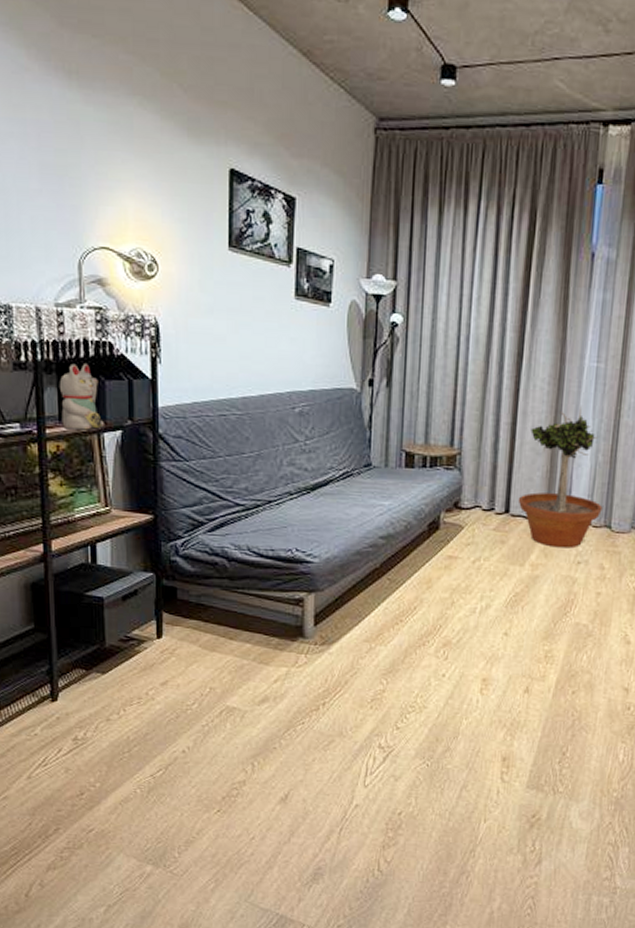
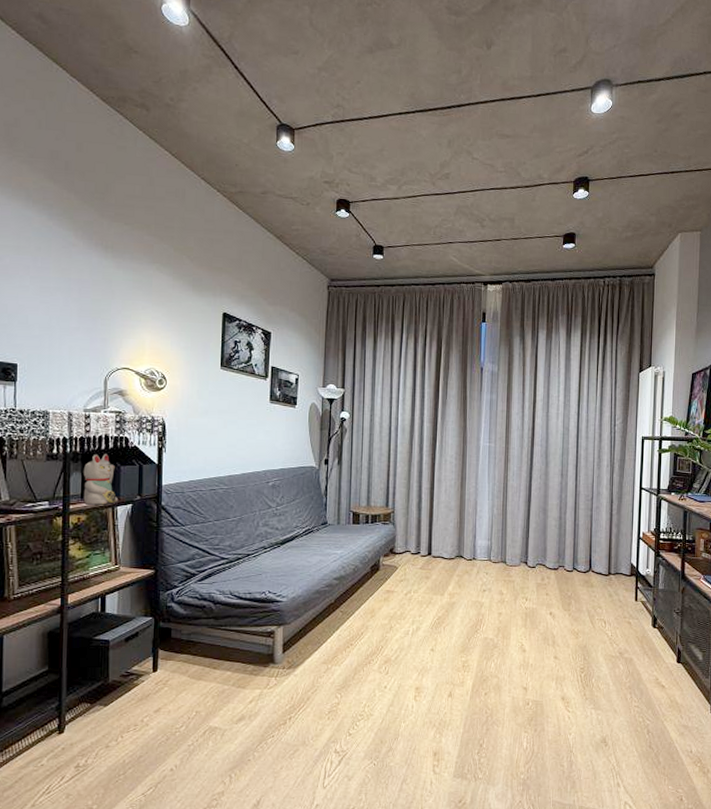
potted tree: present [518,406,603,548] -> none [437,474,499,580]

